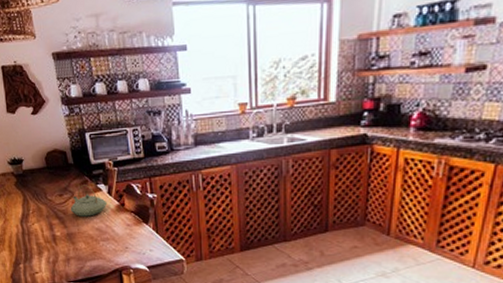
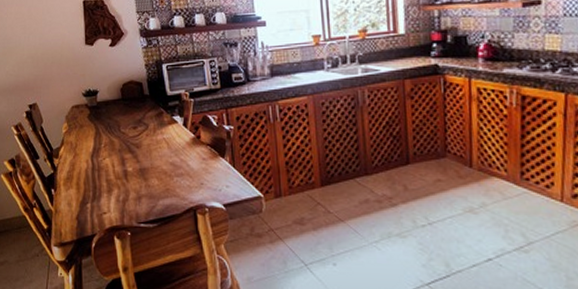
teapot: present [70,185,106,217] -> none [144,116,182,150]

